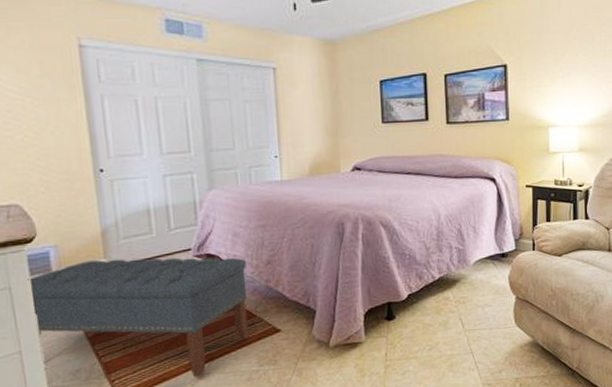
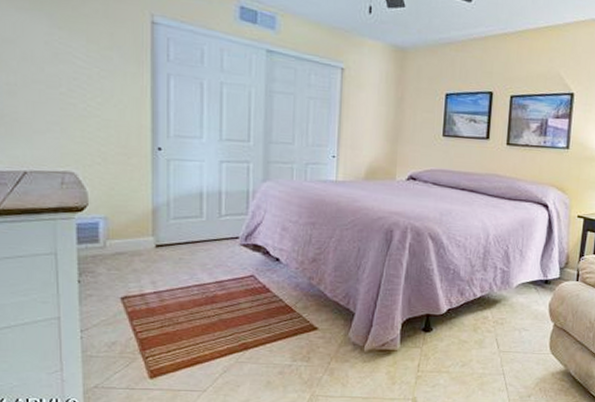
bench: present [27,257,249,378] -> none [74,236,291,365]

